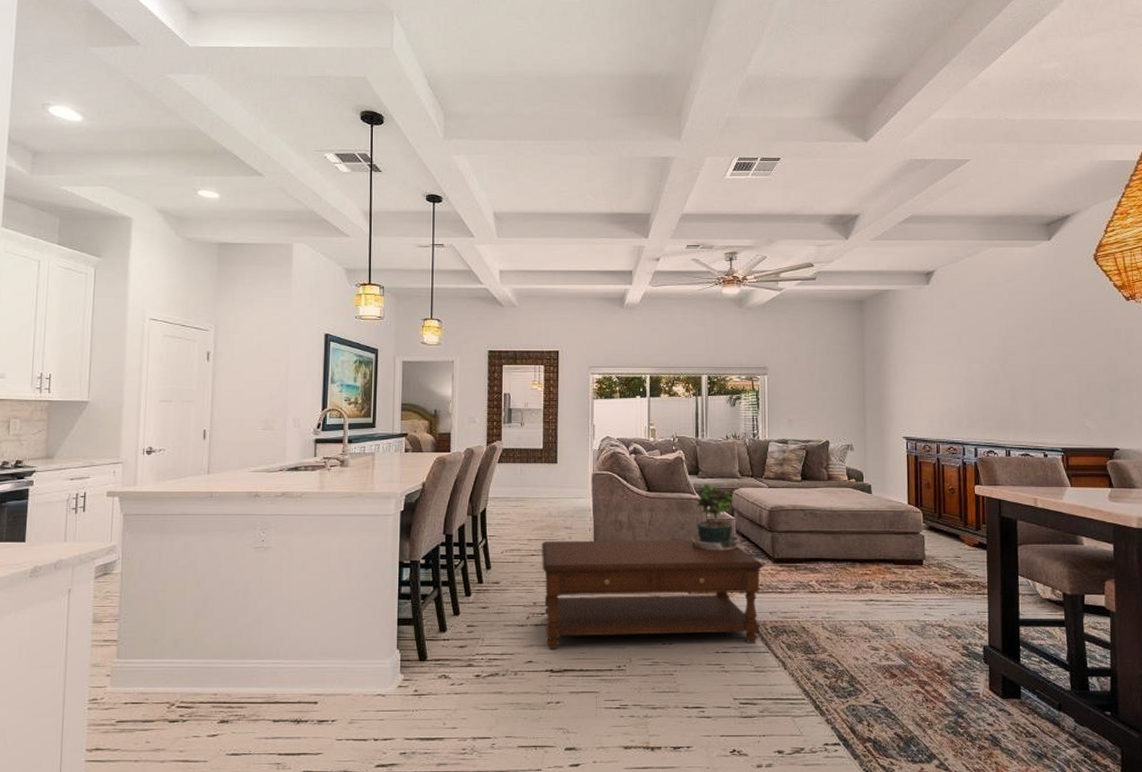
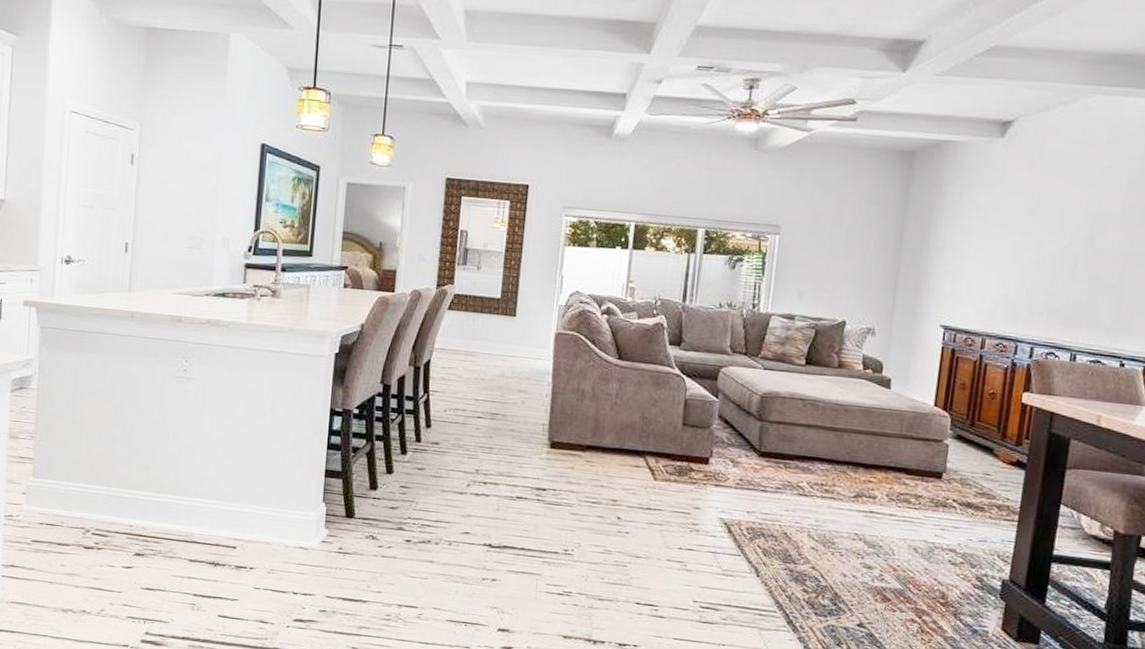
coffee table: present [542,539,765,650] -> none [486,404,748,544]
potted plant: present [691,482,739,551] -> none [663,355,721,437]

